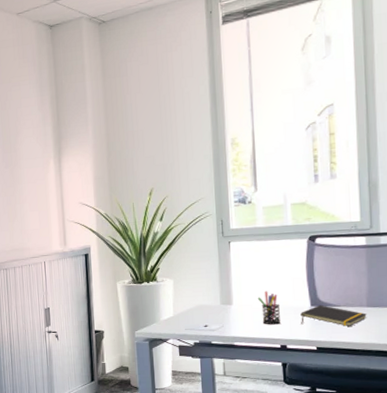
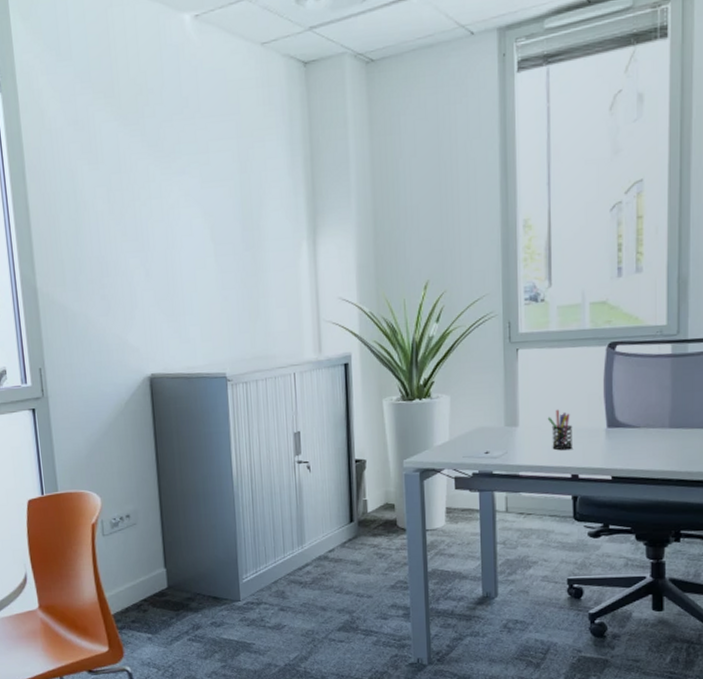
notepad: present [300,305,367,326] -> none [595,426,669,451]

